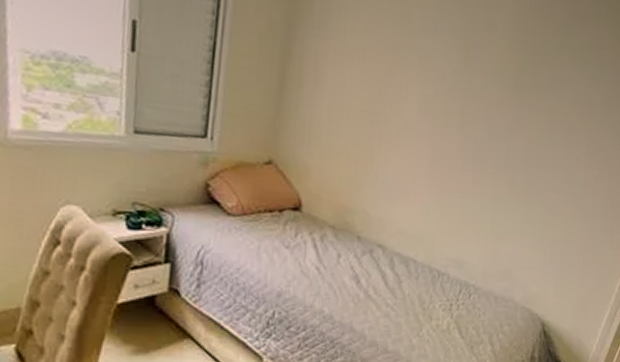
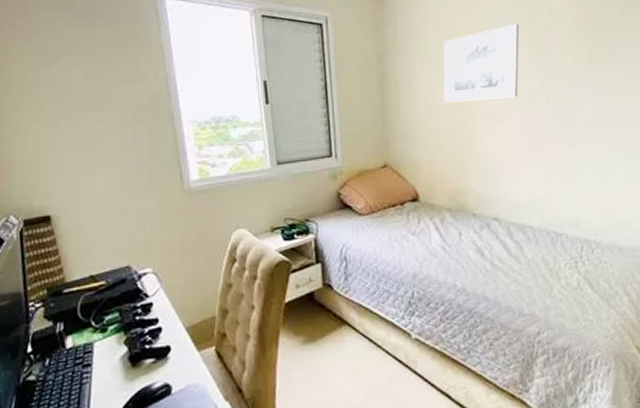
wall art: none [352,28,453,115] -> present [443,23,520,103]

